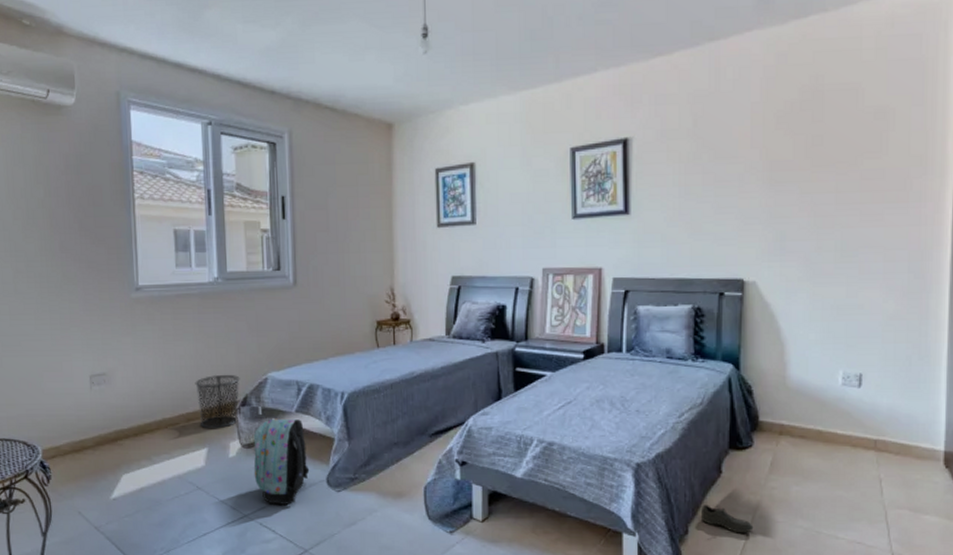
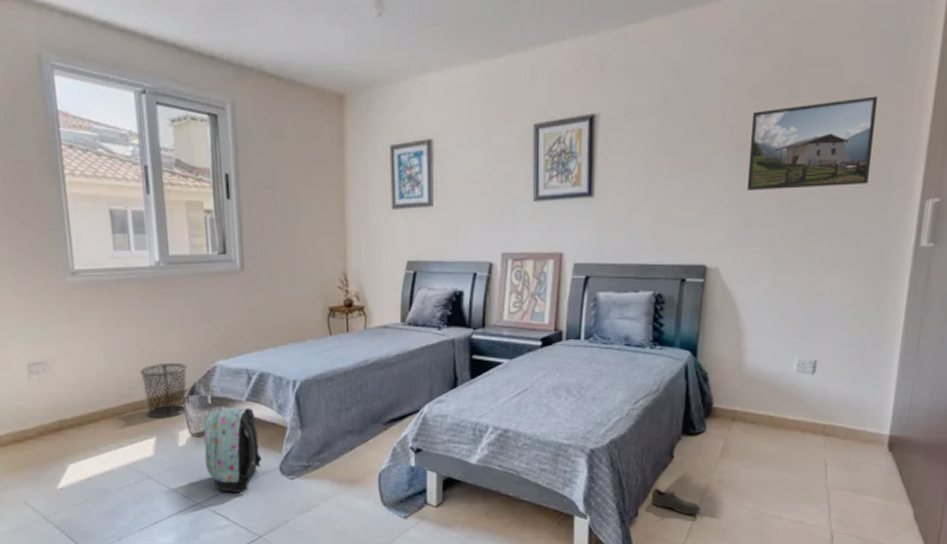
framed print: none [779,118,902,208] -> present [746,96,879,192]

